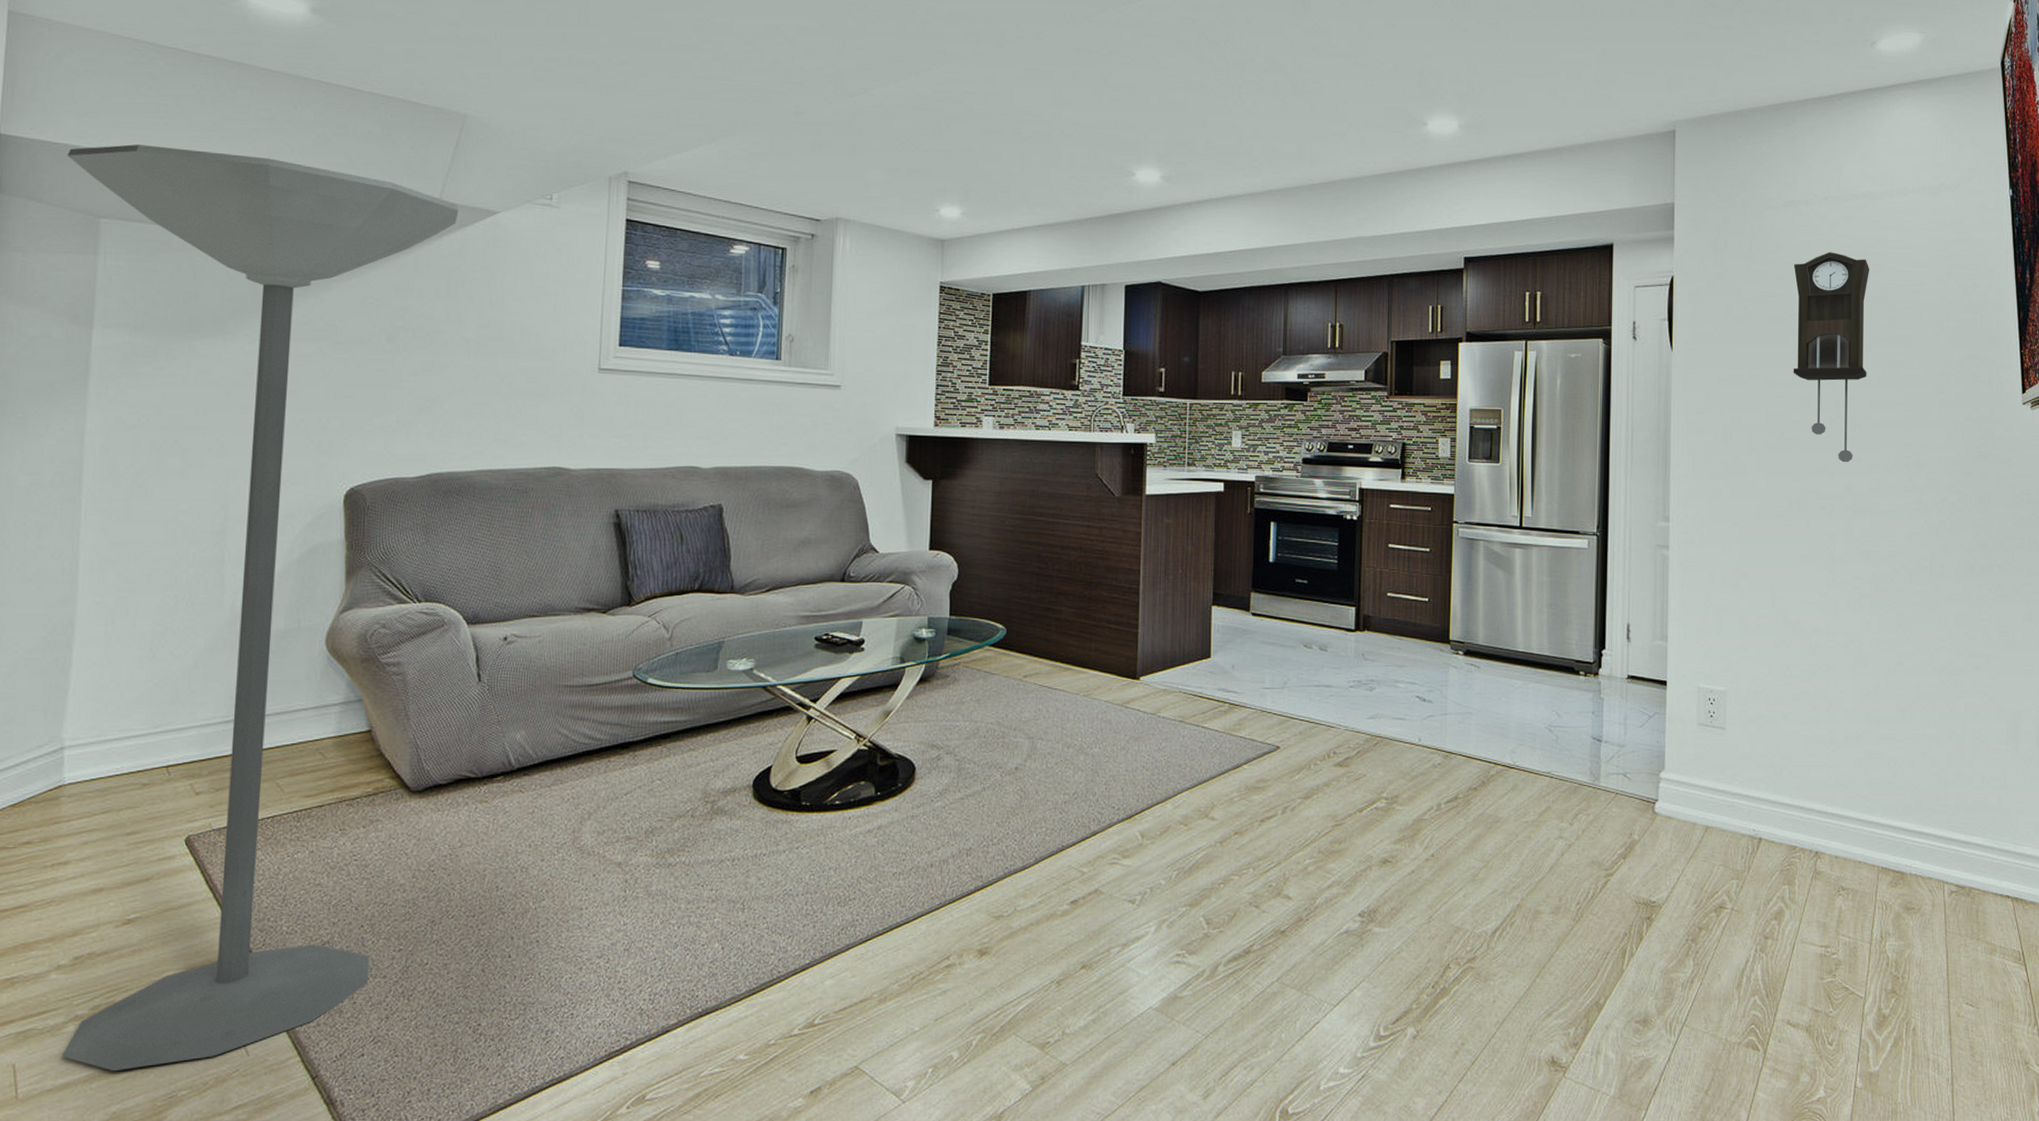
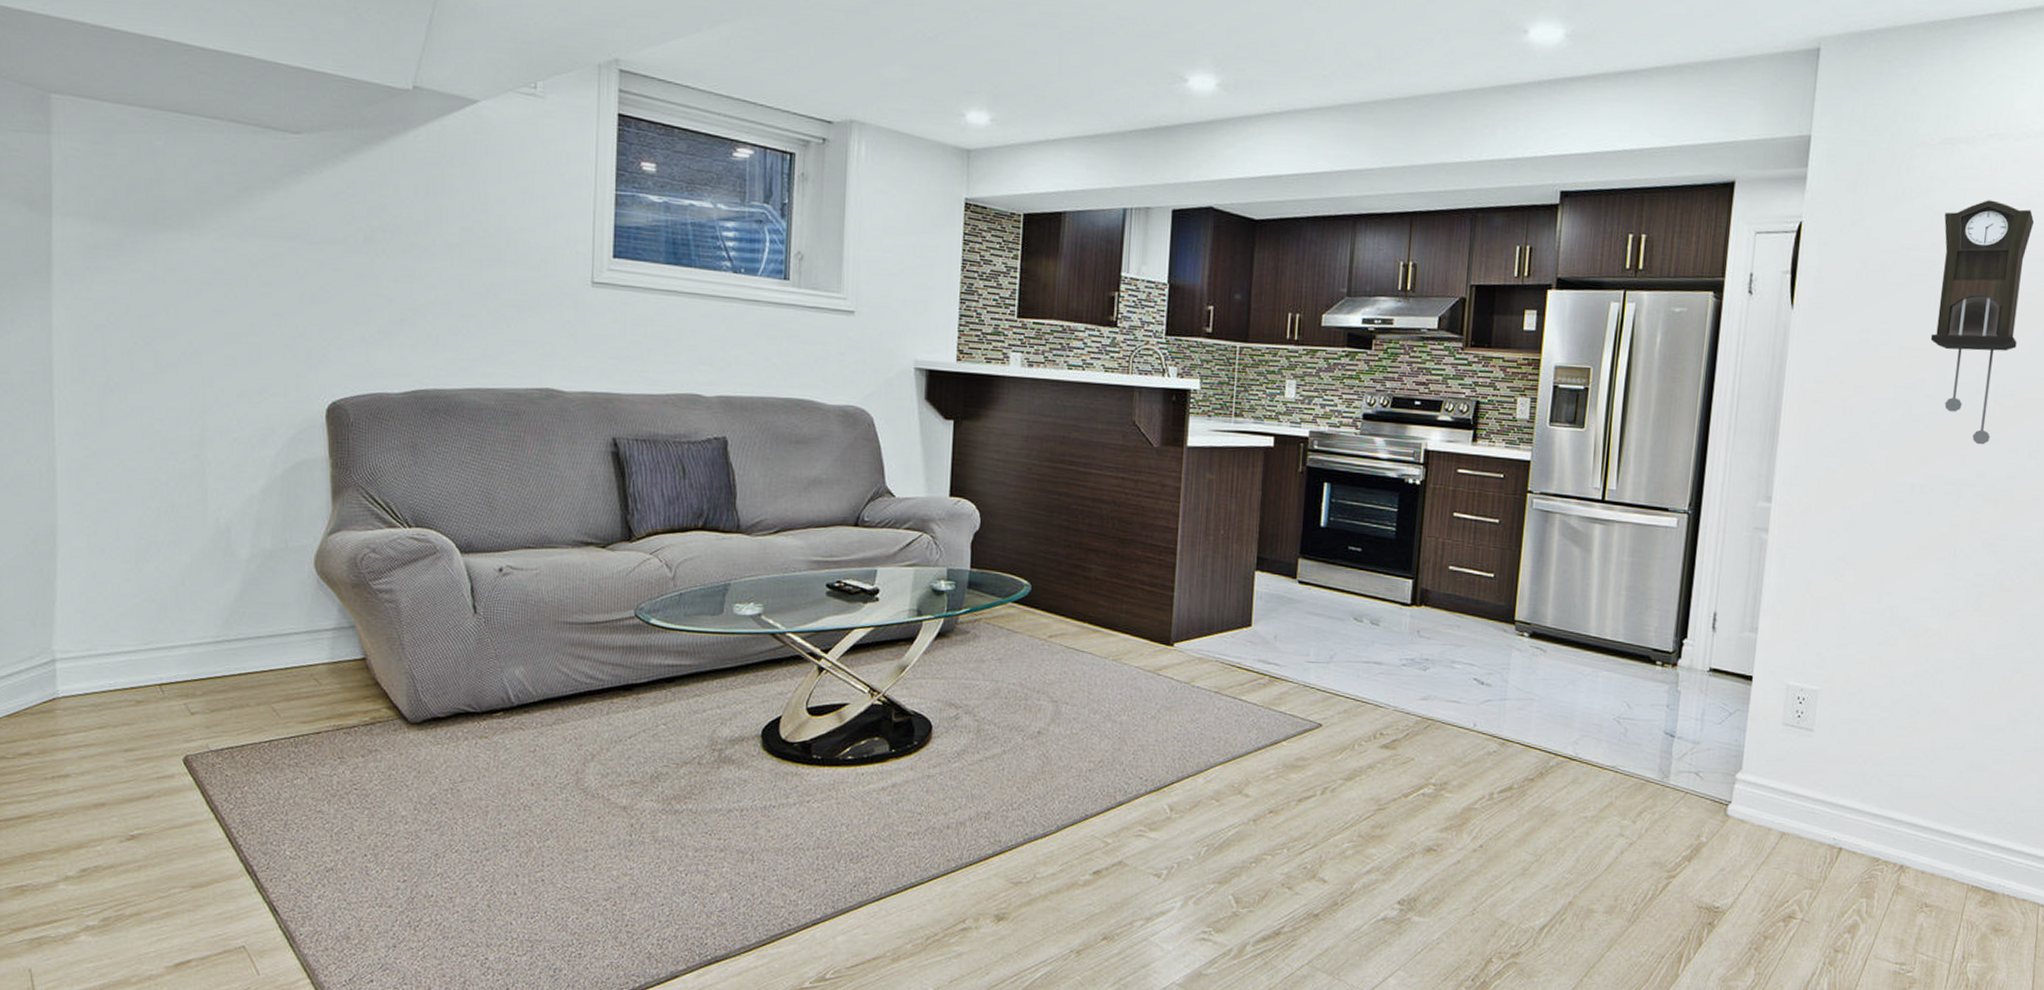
floor lamp: present [62,144,459,1072] -> none [10,10,435,982]

